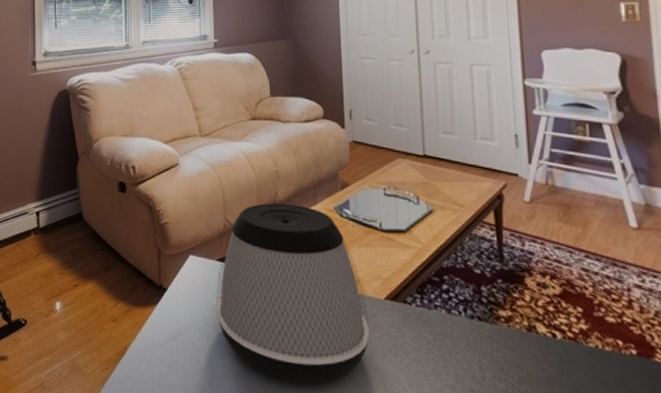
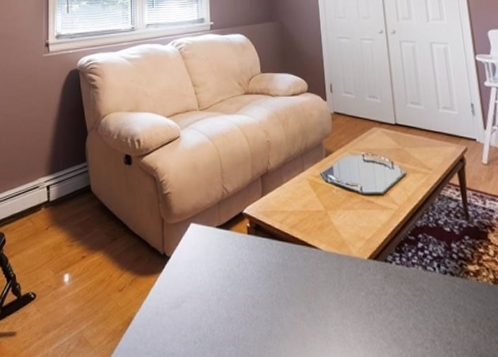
speaker: present [215,203,369,384] -> none [215,171,356,345]

